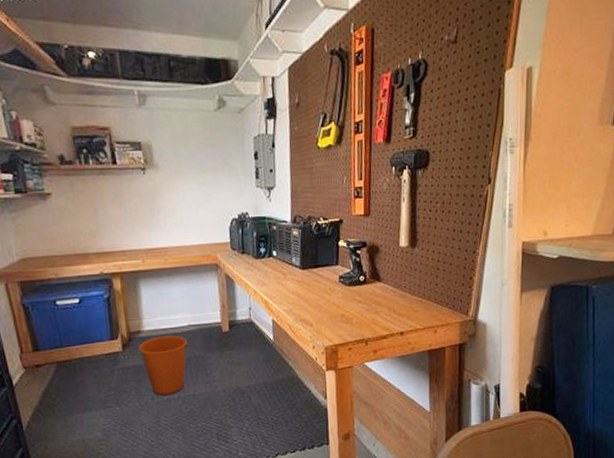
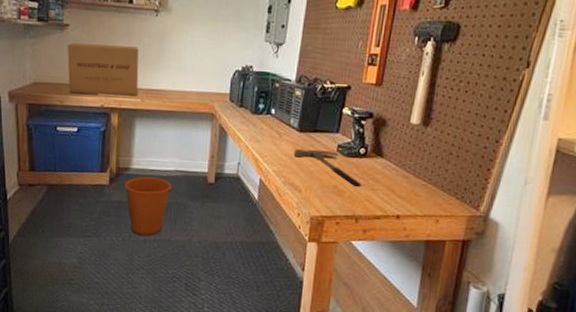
box: none [53,208,137,265] -> present [67,42,139,95]
claw hammer: none [299,283,366,312] -> present [293,149,362,187]

